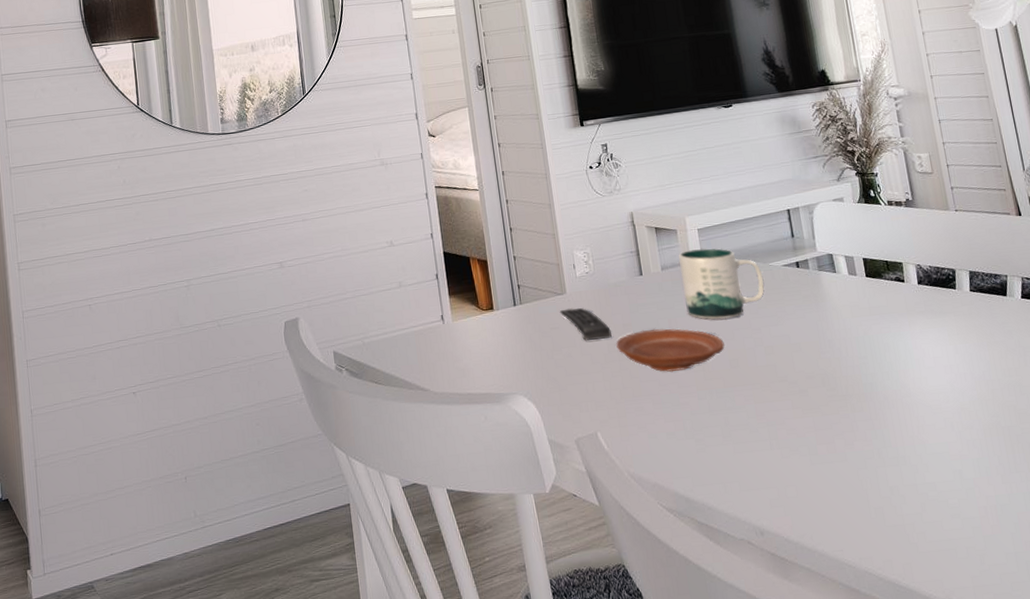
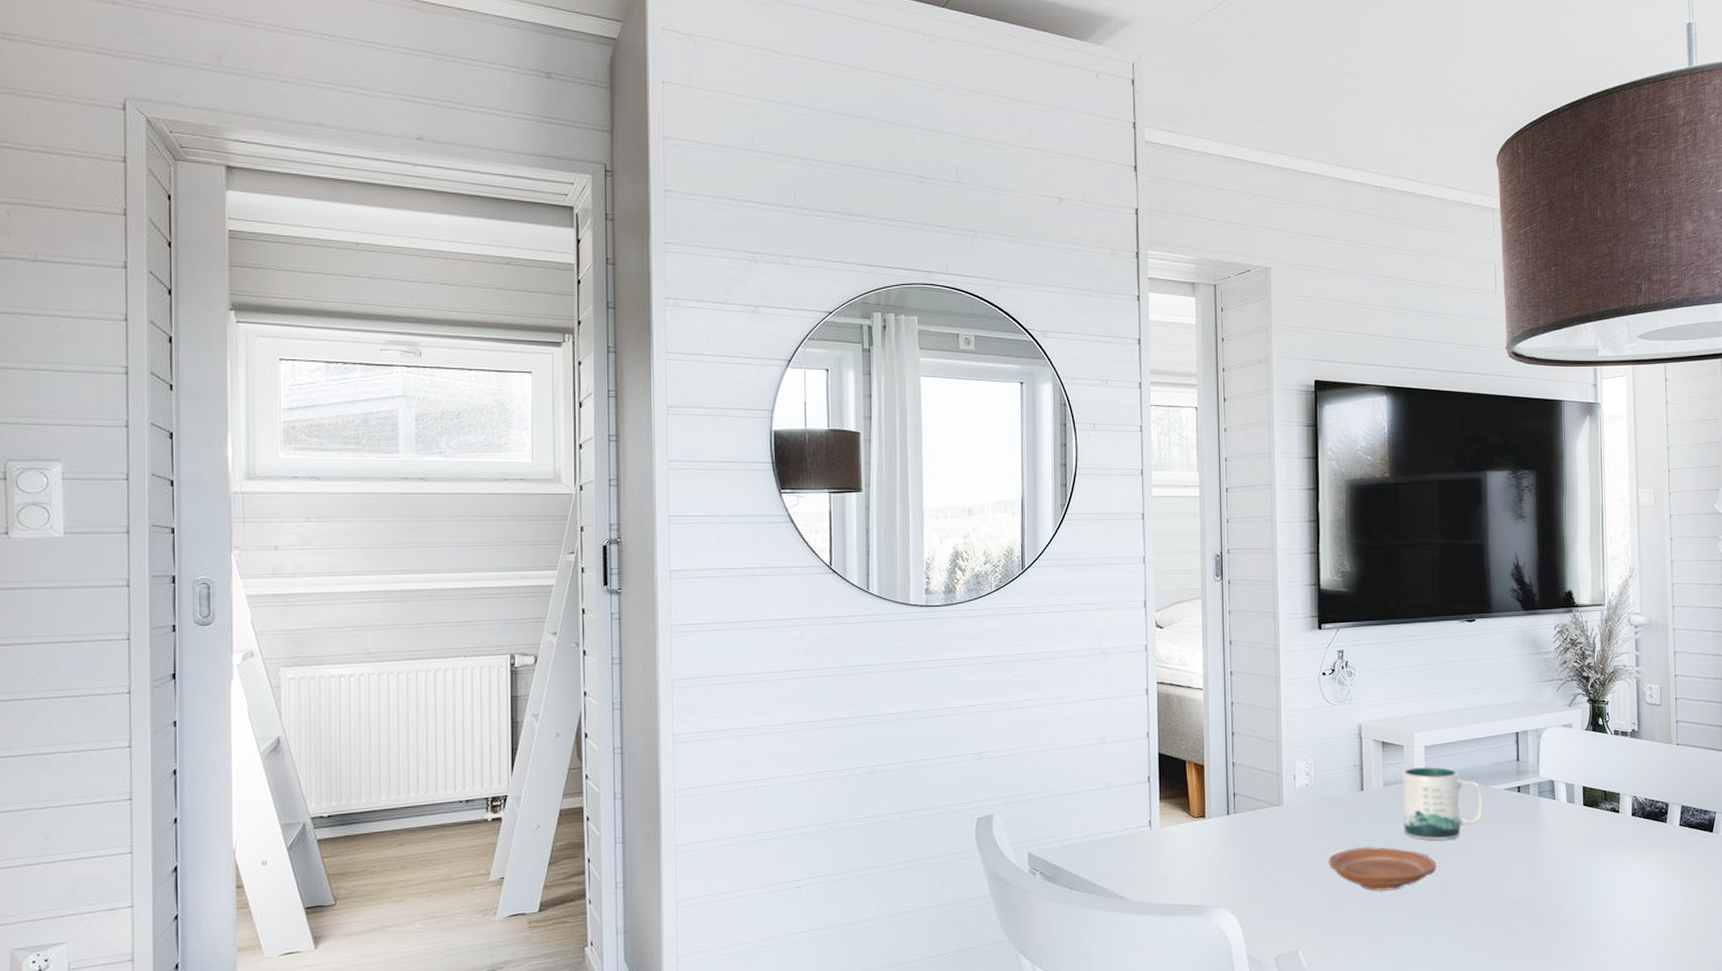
remote control: present [559,307,612,341] -> none [1273,820,1326,855]

